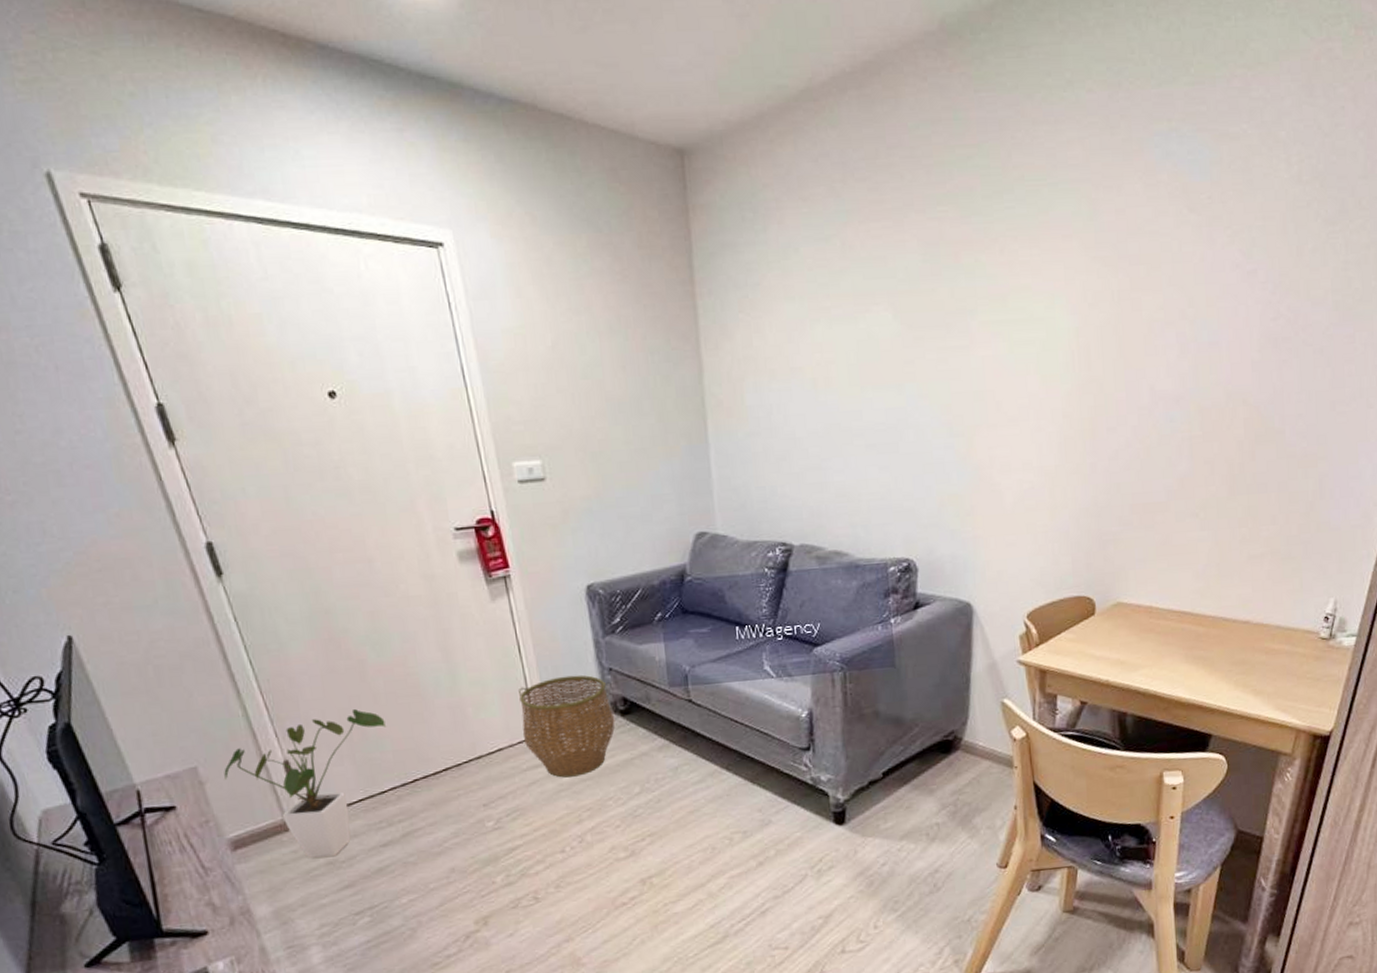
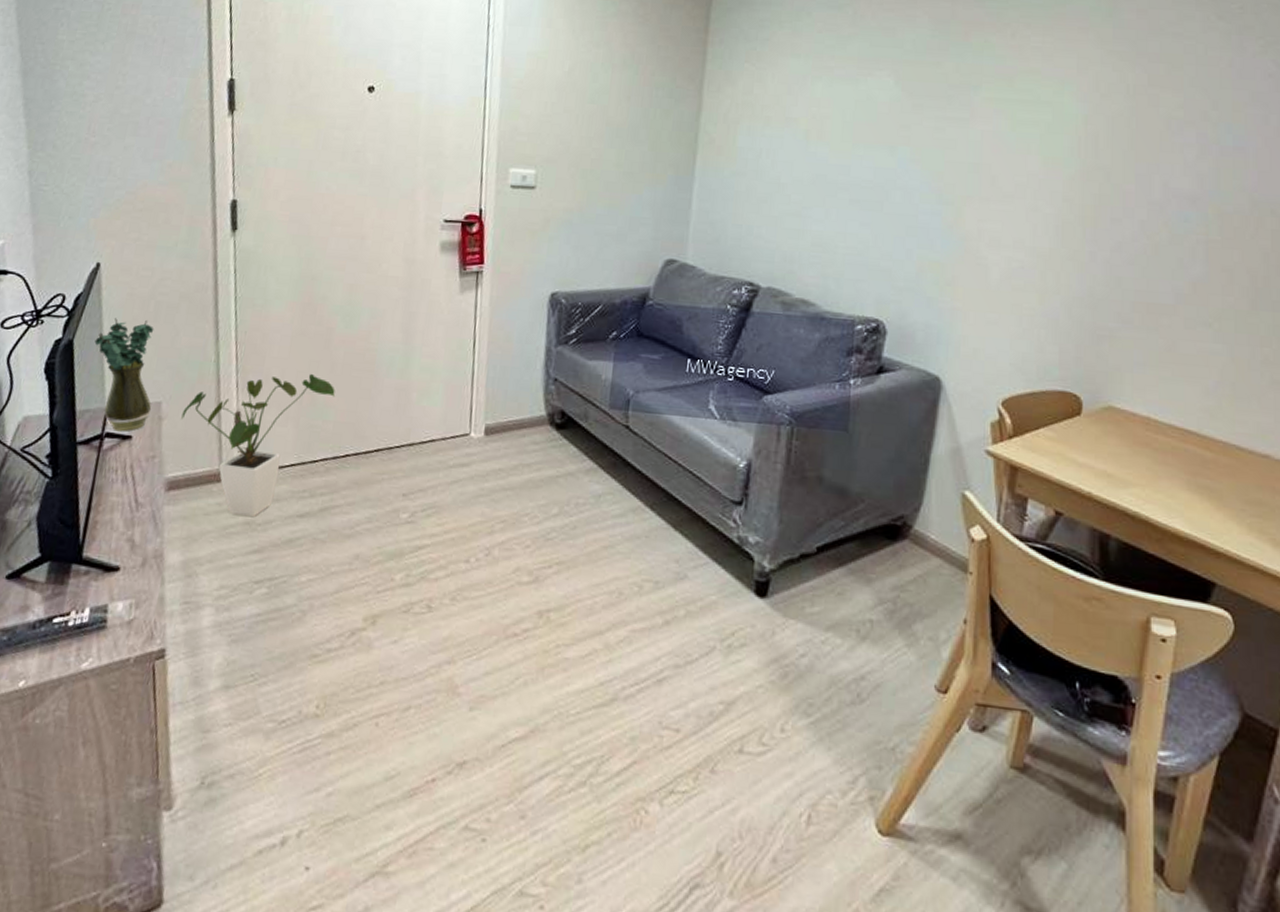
vase: none [96,688,189,805] -> present [94,318,154,432]
basket: present [519,675,615,778] -> none [457,378,549,484]

